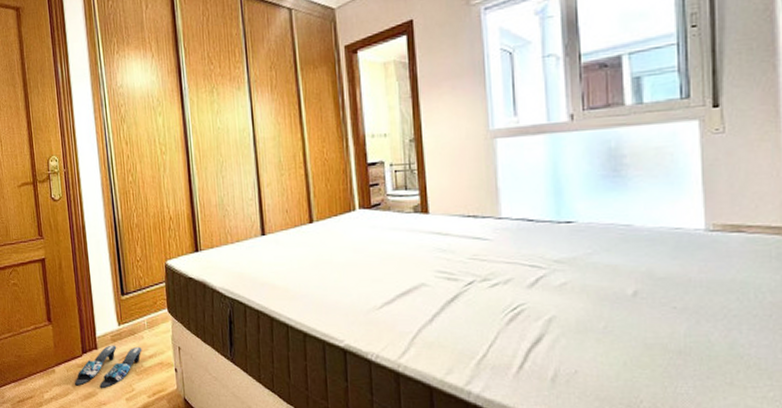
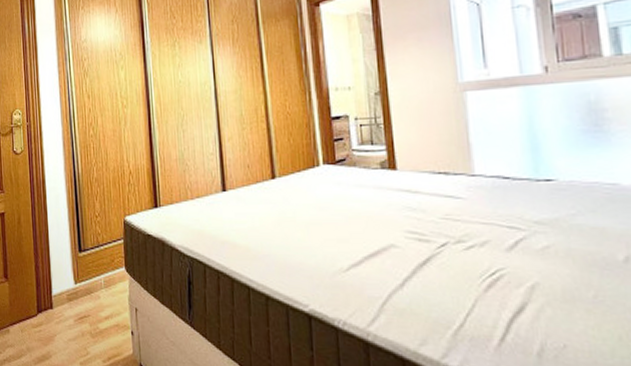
slippers: present [75,345,142,389] -> none [29,304,98,352]

